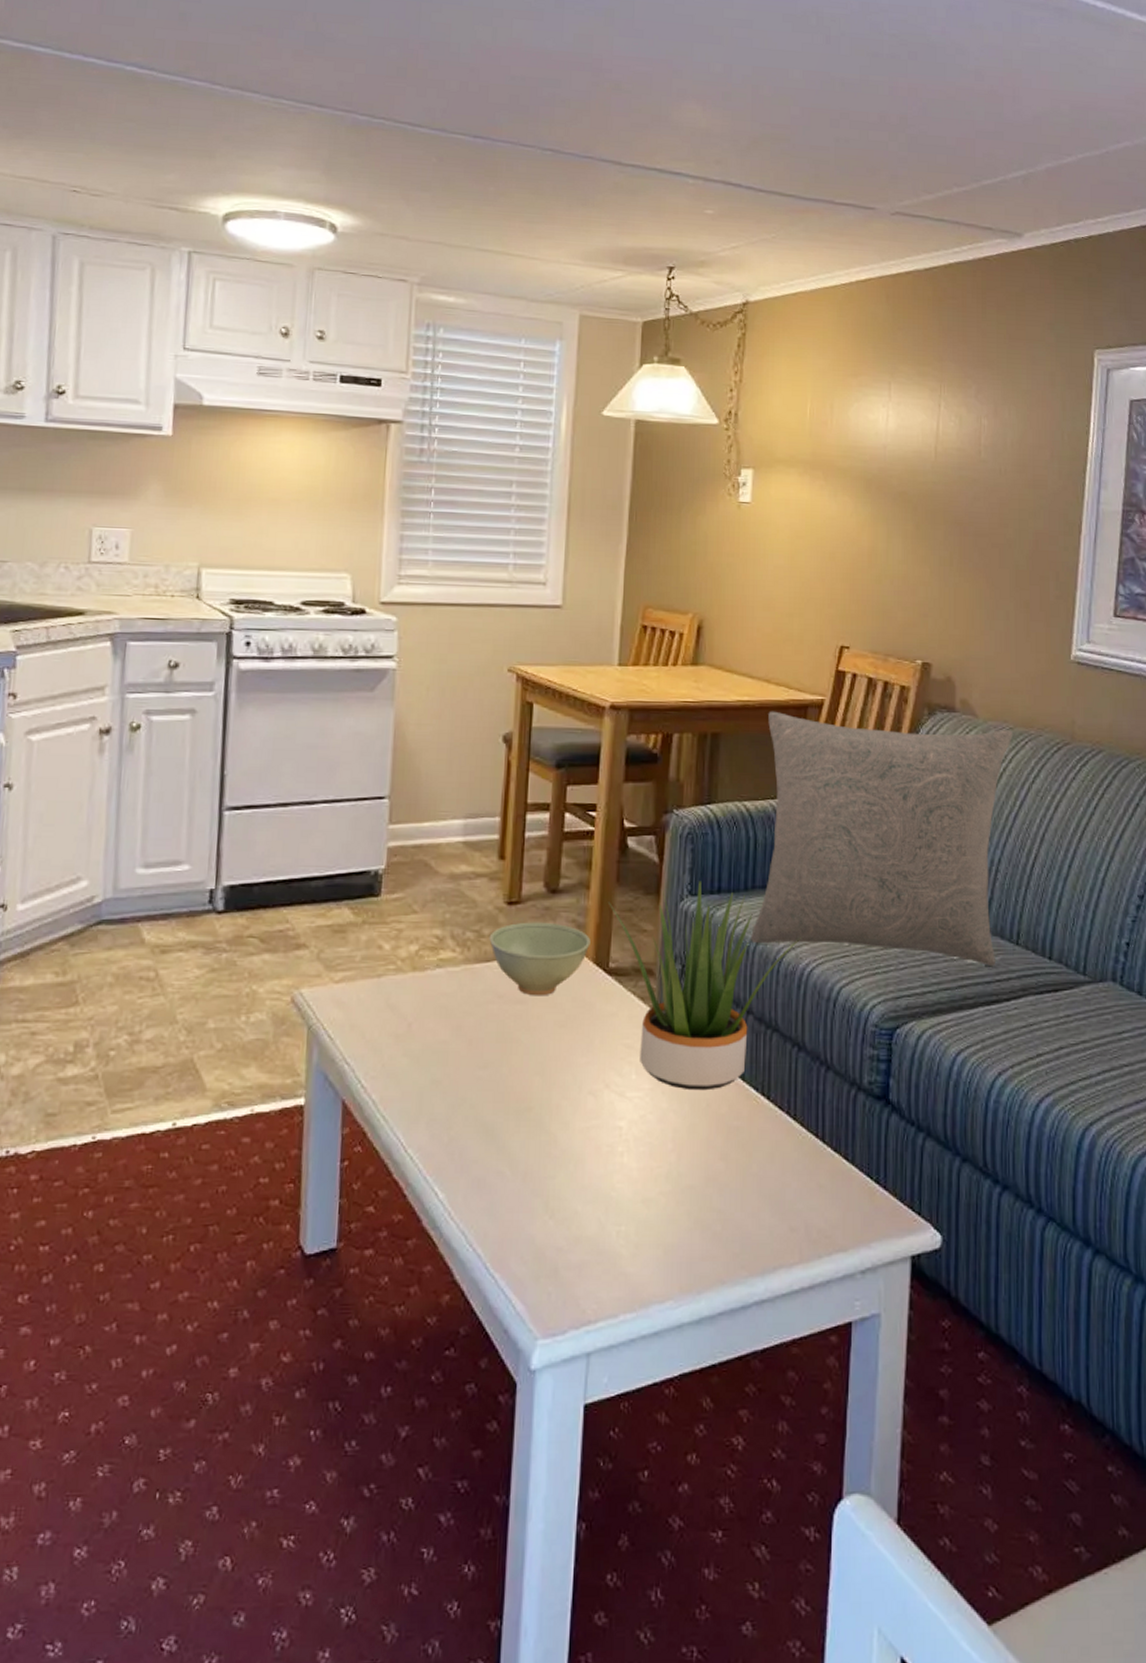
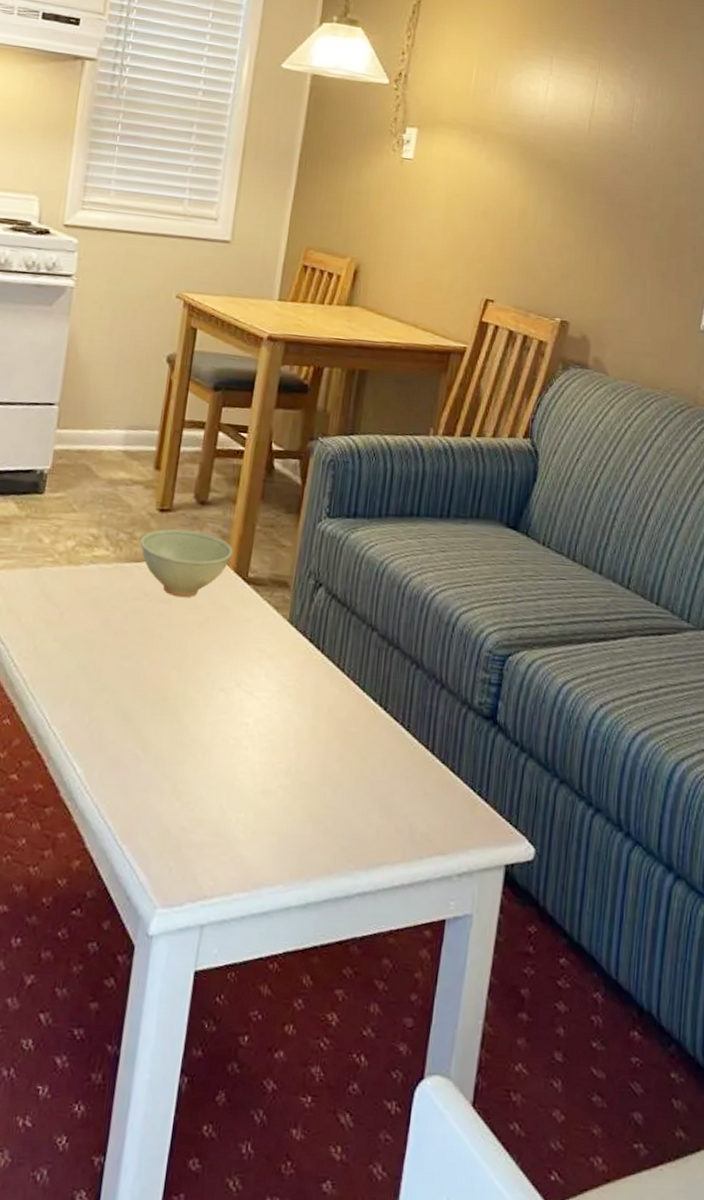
potted plant: present [609,880,801,1091] -> none [252,504,428,697]
pillow: present [751,711,1012,966] -> none [381,354,640,606]

